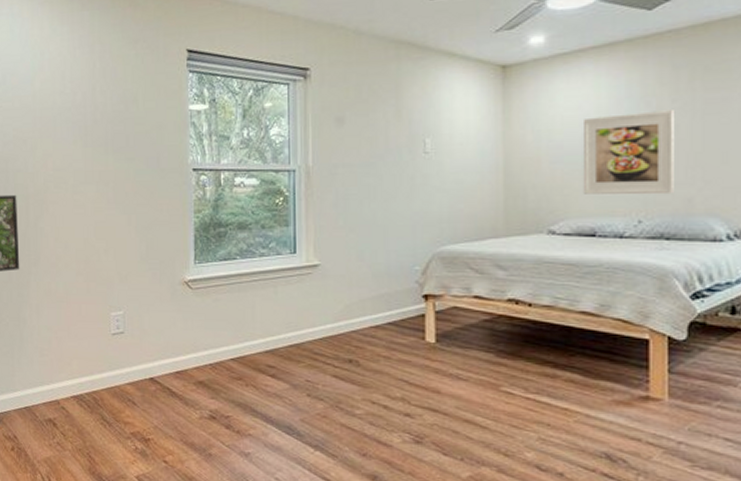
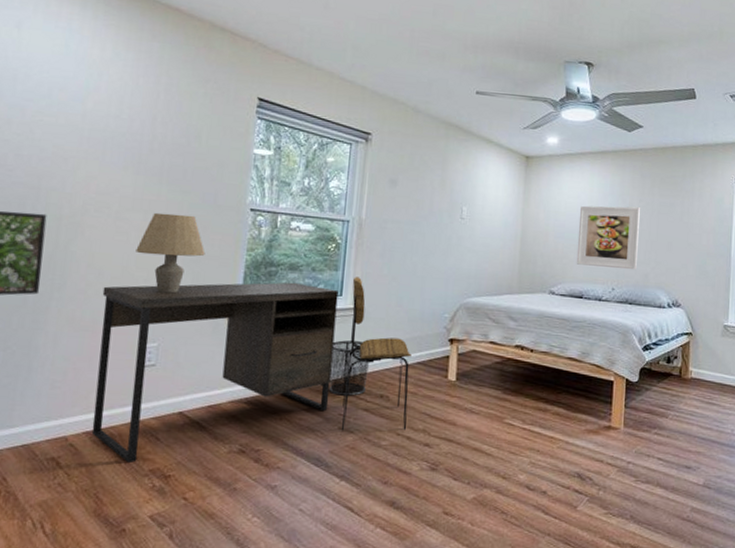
desk: none [70,242,294,427] -> present [91,282,339,464]
table lamp: none [93,182,155,262] -> present [136,212,205,293]
waste bin: none [291,301,333,361] -> present [328,340,369,396]
chair: none [307,231,381,399] -> present [342,277,412,431]

